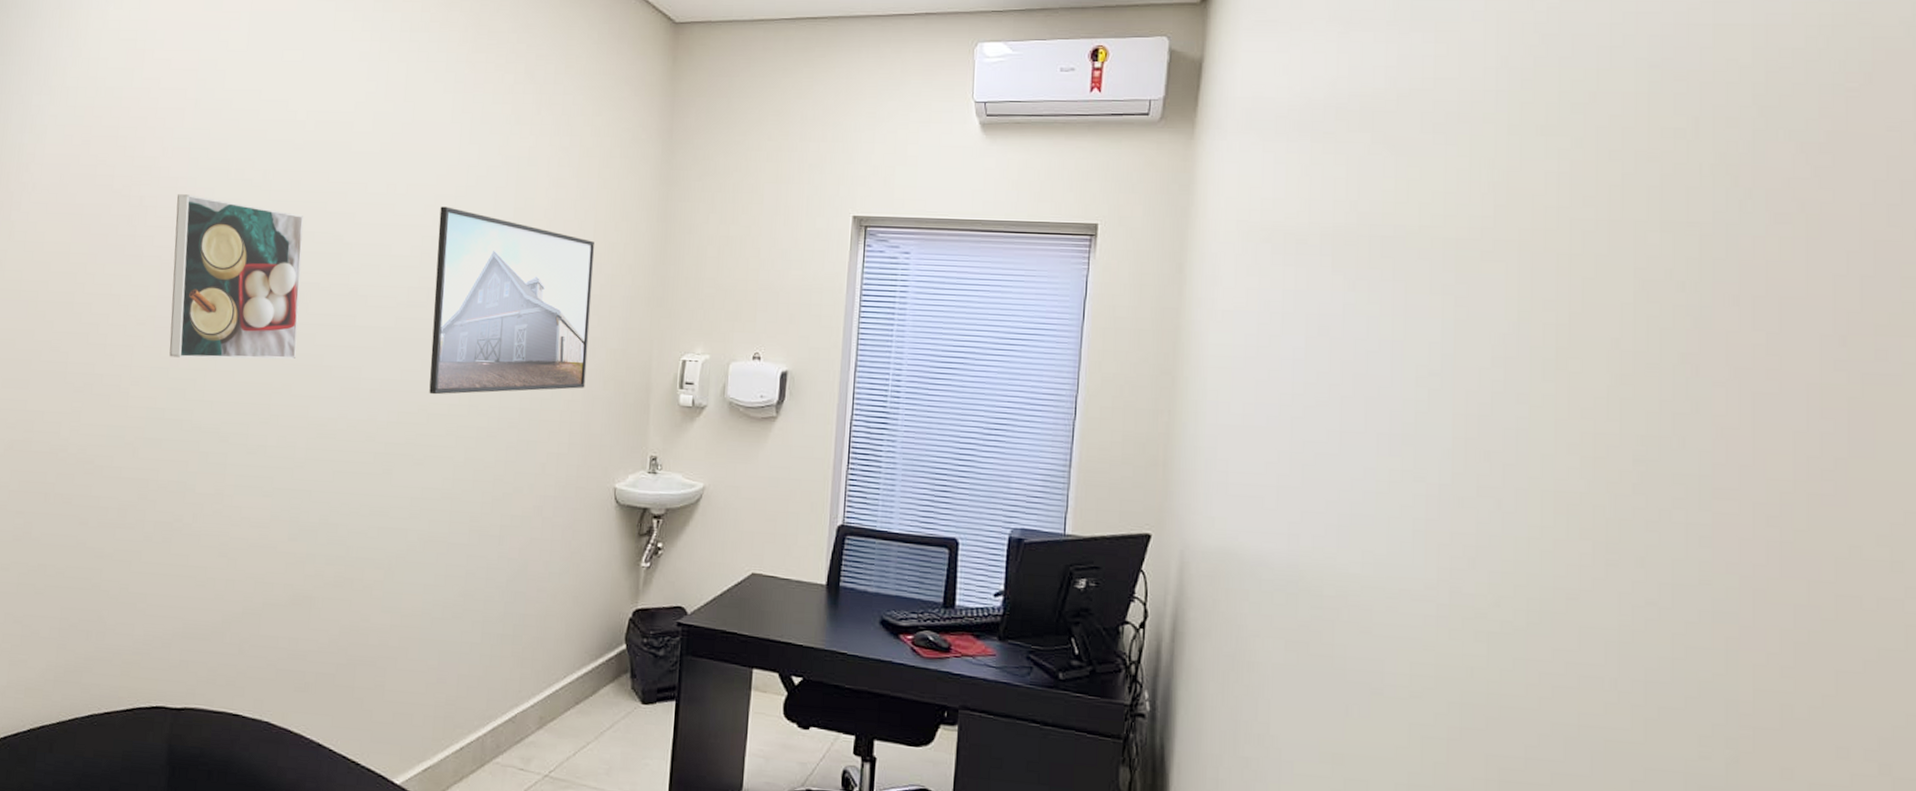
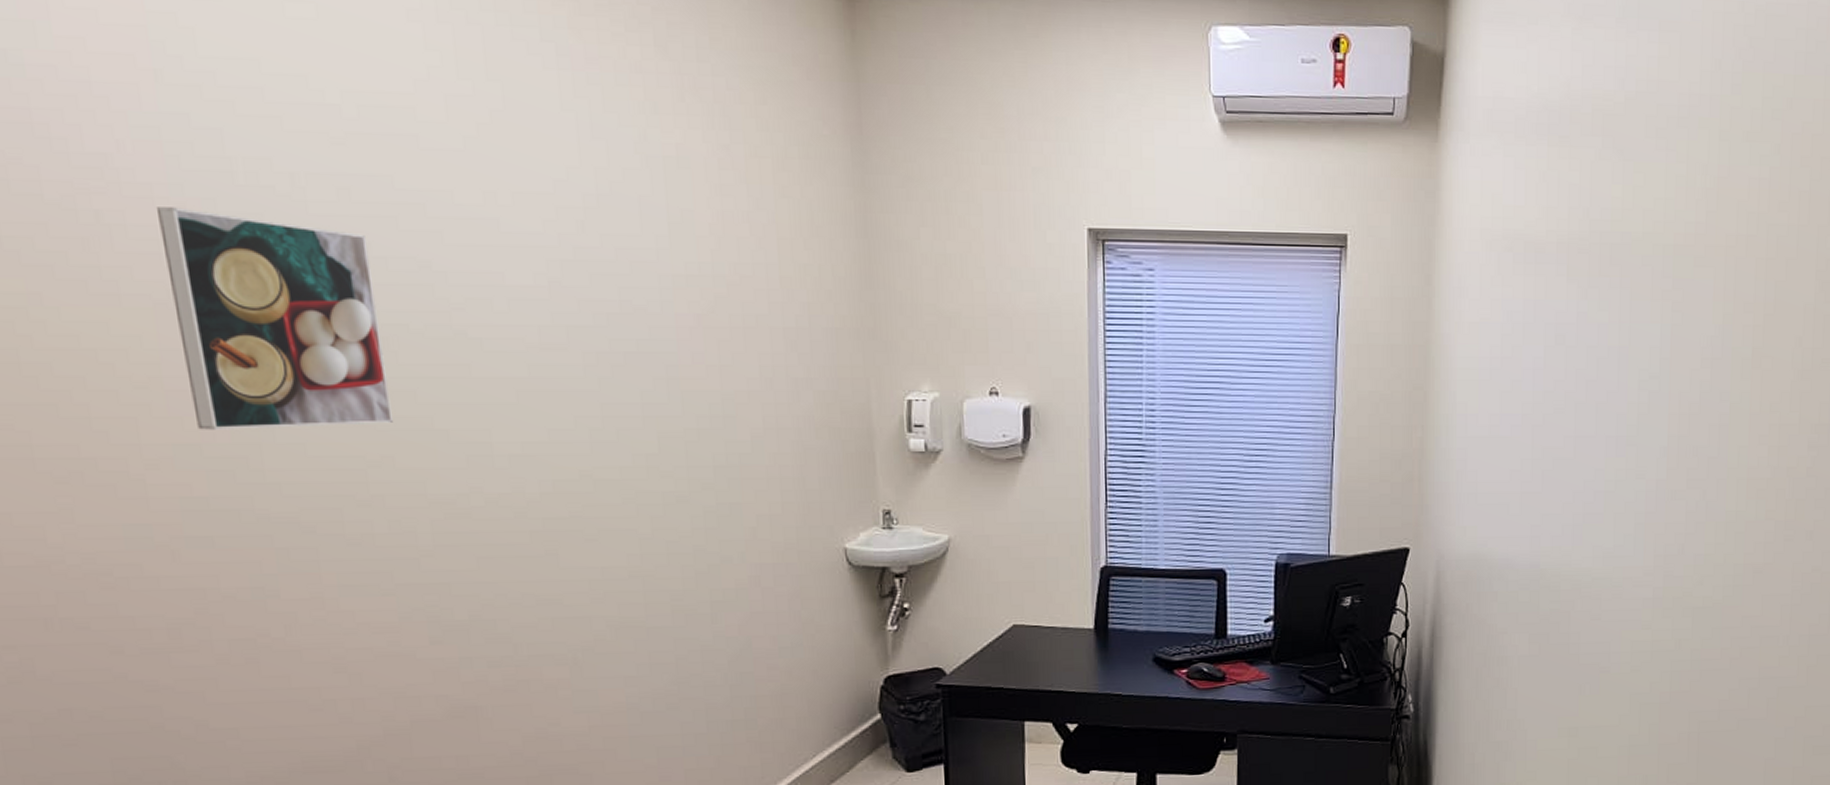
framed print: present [429,206,594,395] -> none [565,221,793,457]

